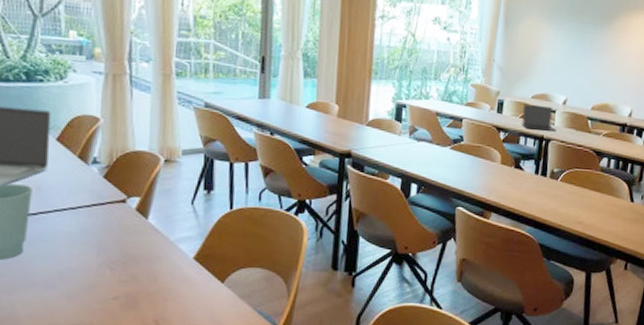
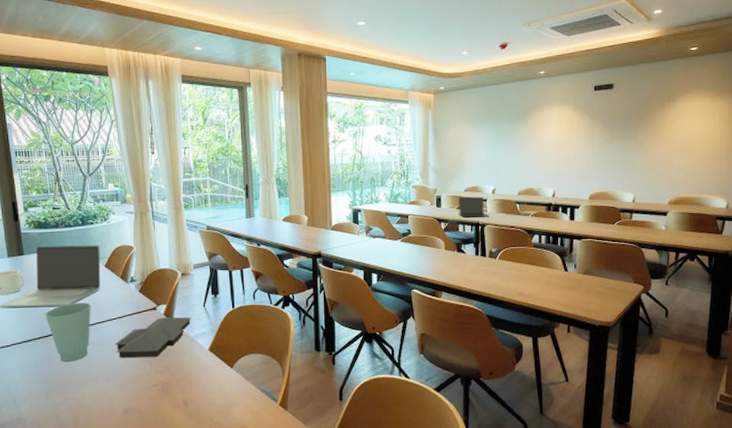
papers: none [63,213,174,262] -> present [115,317,192,358]

